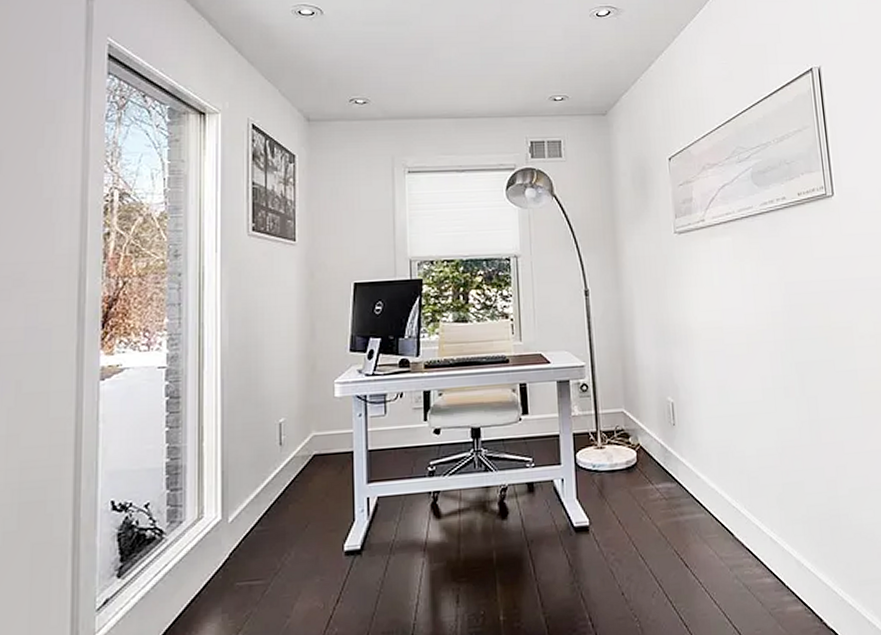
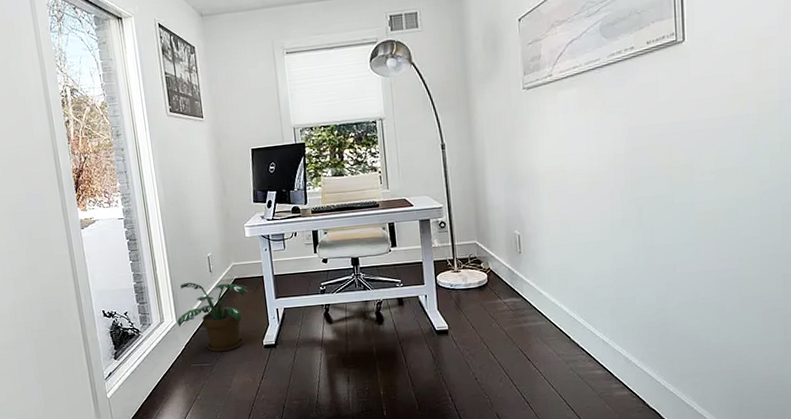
potted plant: none [223,460,331,563] -> present [177,282,248,352]

